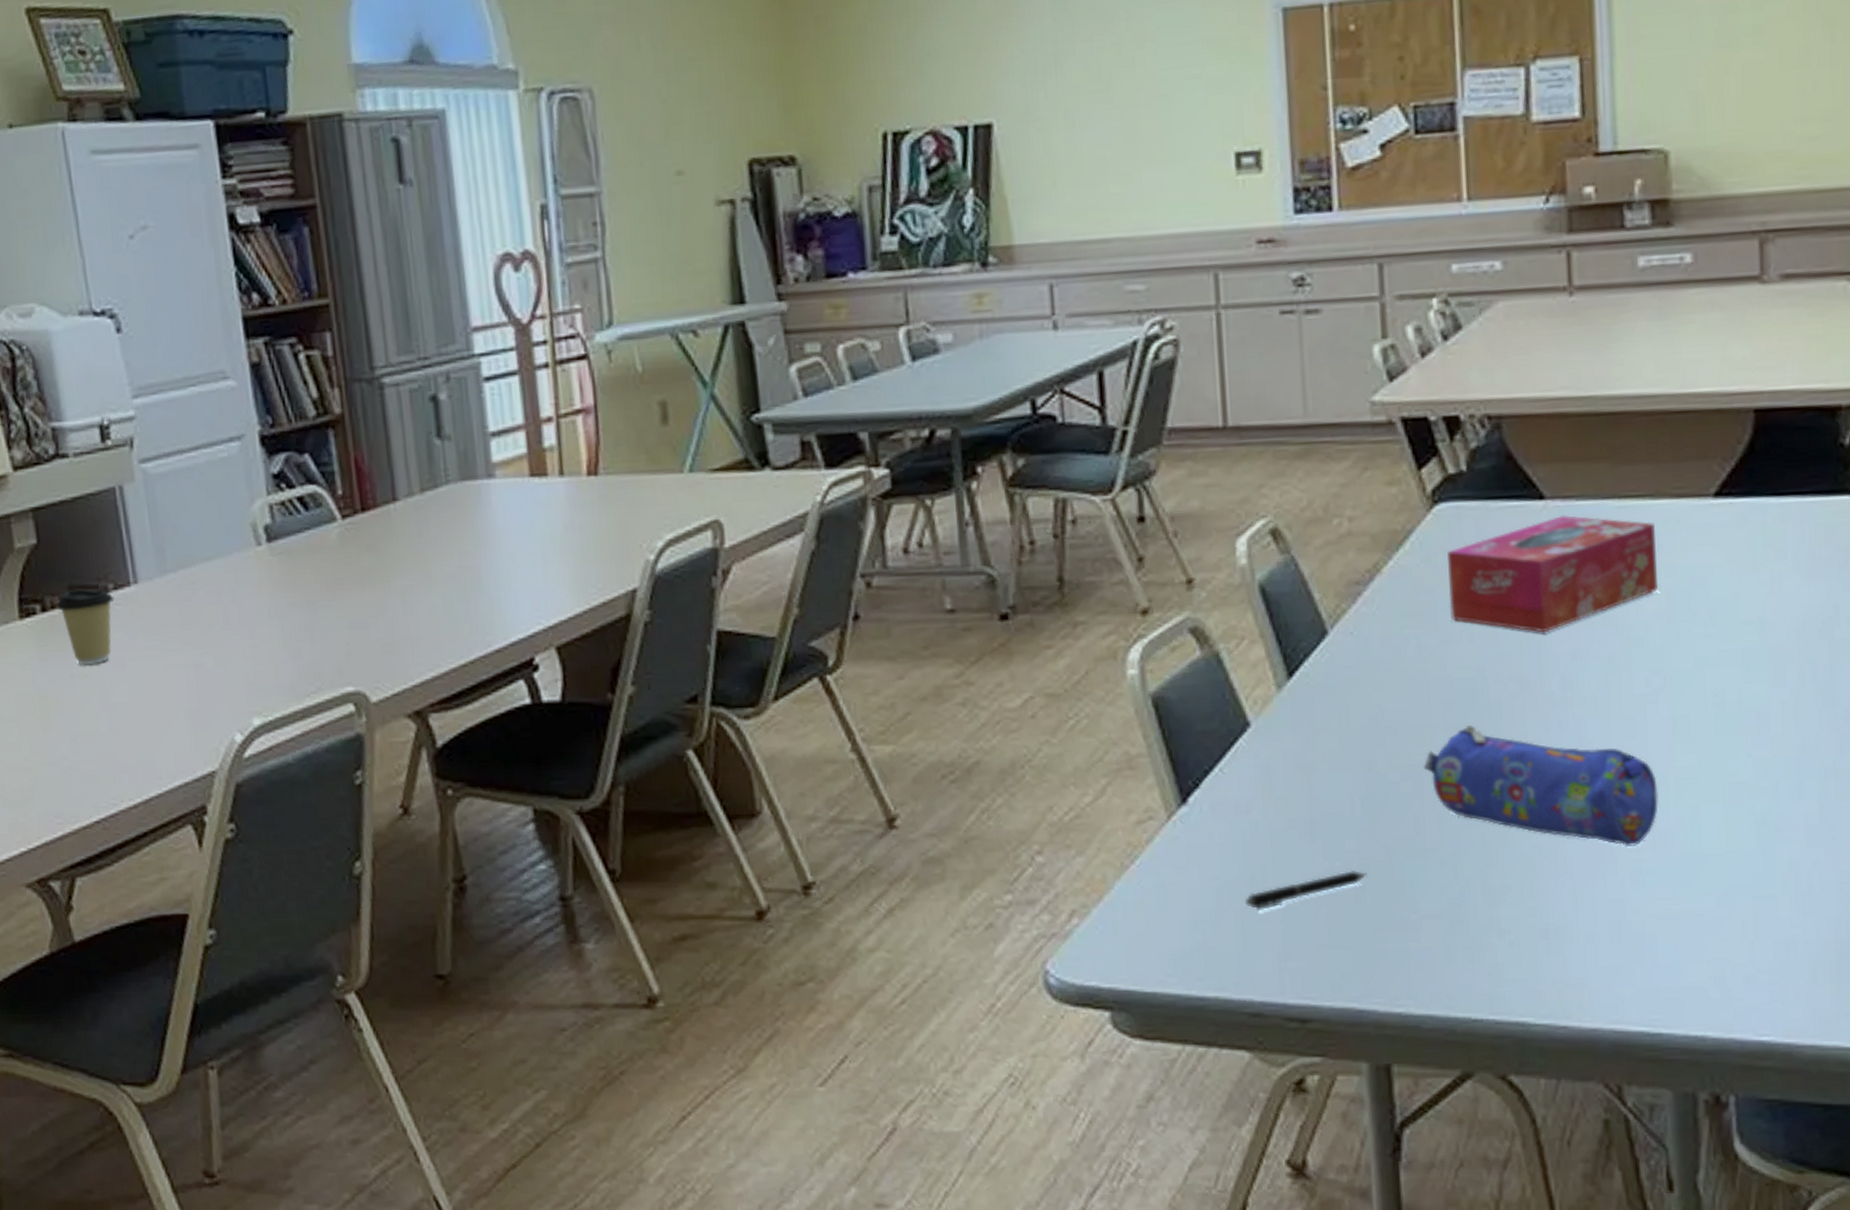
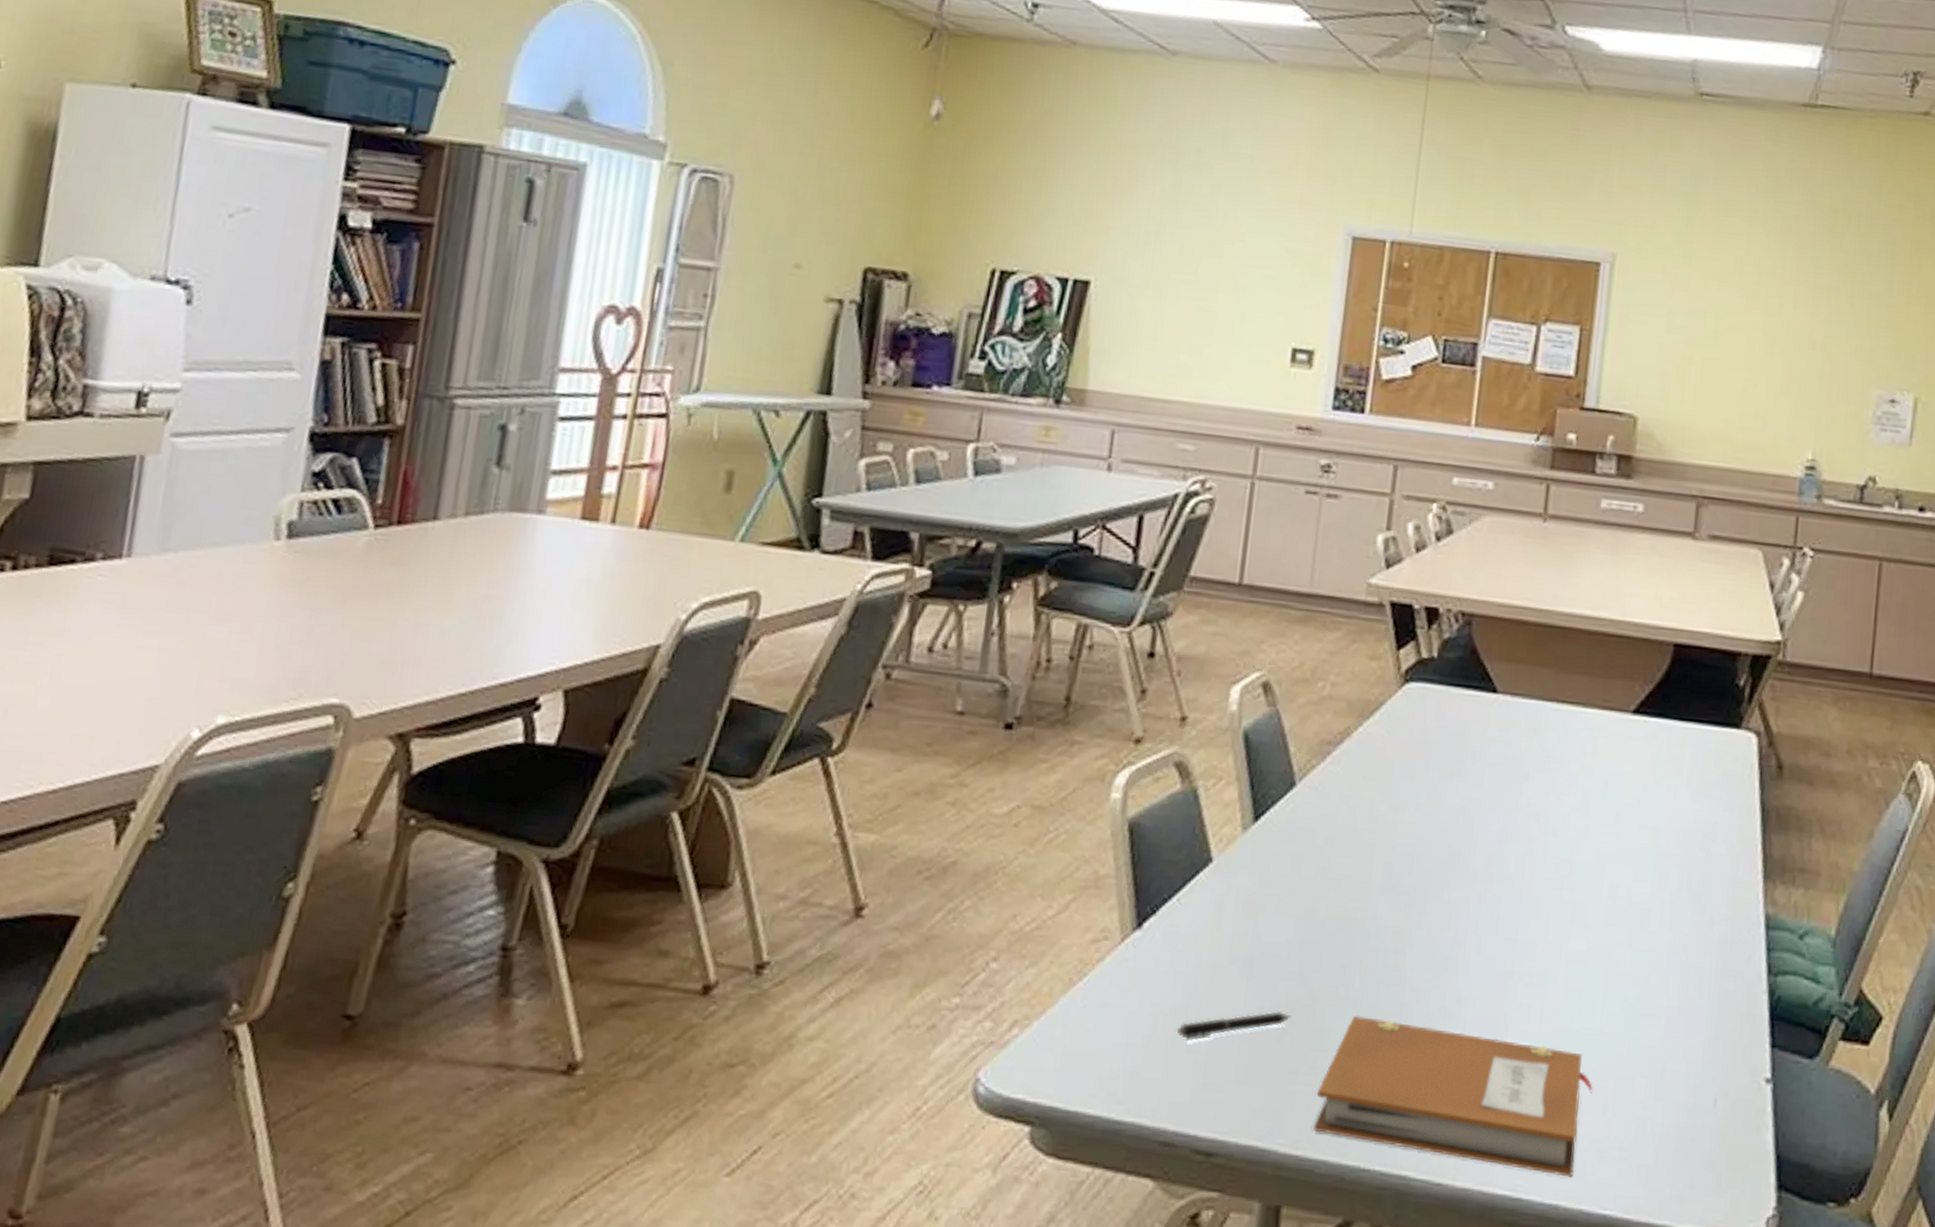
coffee cup: present [56,589,115,665] -> none [29,552,99,634]
notebook: none [1409,864,1727,1007] -> present [1314,1015,1593,1178]
pencil case: present [1424,724,1659,848] -> none [1358,886,1552,1019]
tissue box: present [1447,514,1658,633] -> none [1403,709,1582,812]

